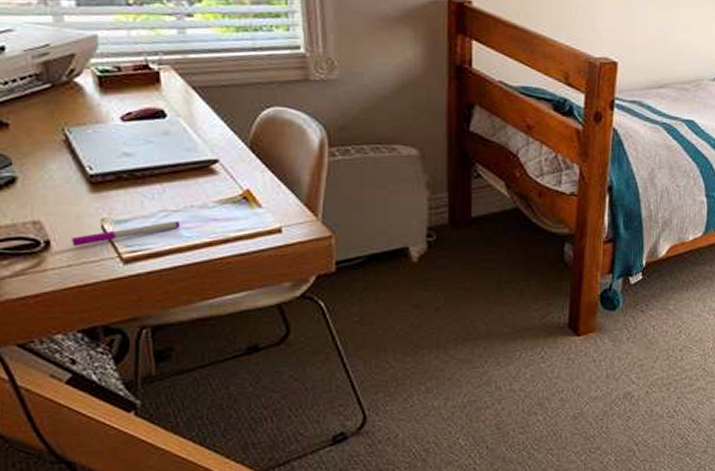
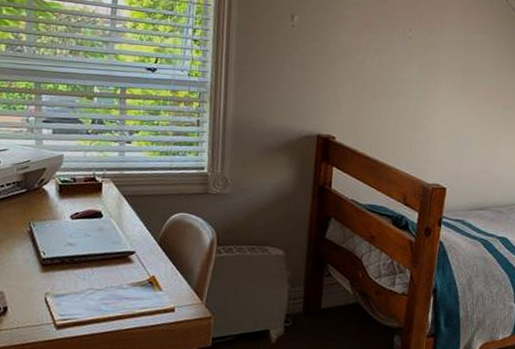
pen: present [72,220,180,247] -> none [22,297,101,313]

